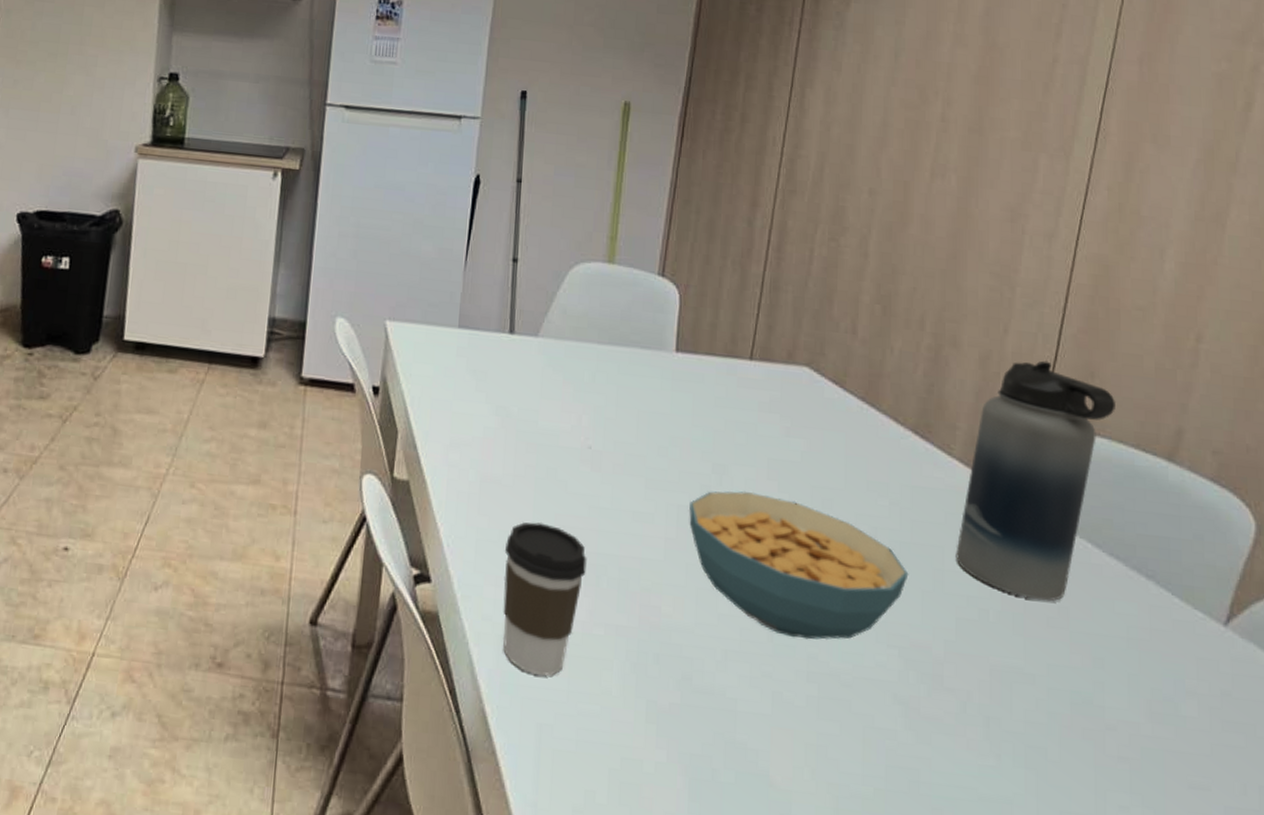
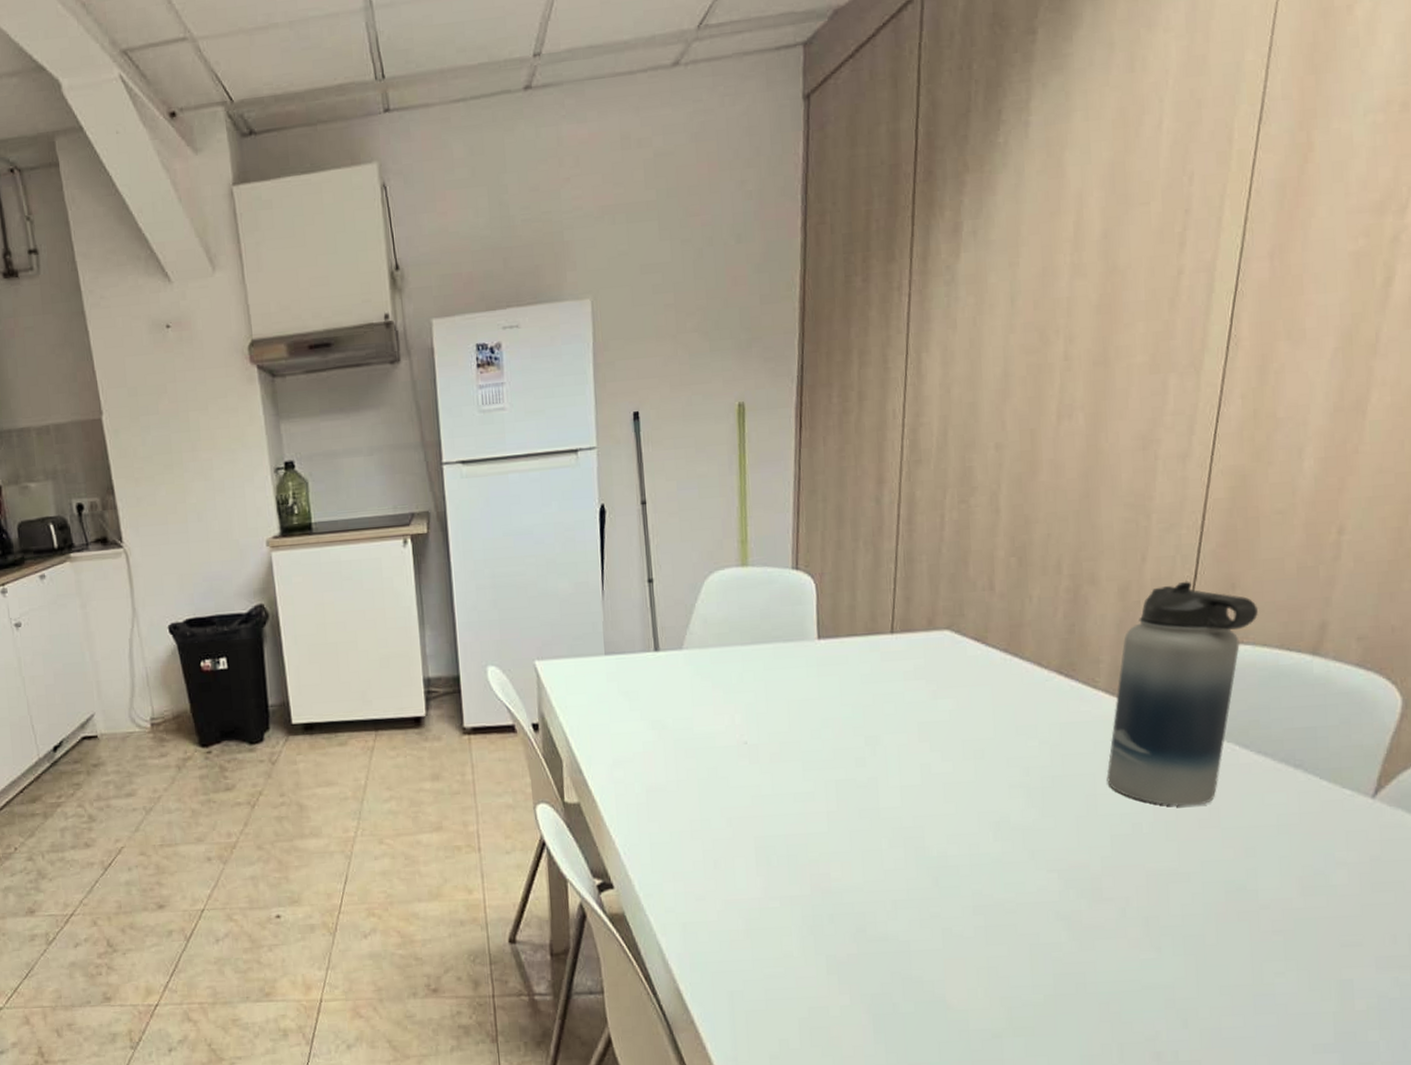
coffee cup: present [502,522,587,676] -> none [677,818,757,952]
cereal bowl: present [689,490,909,640] -> none [847,756,1063,879]

